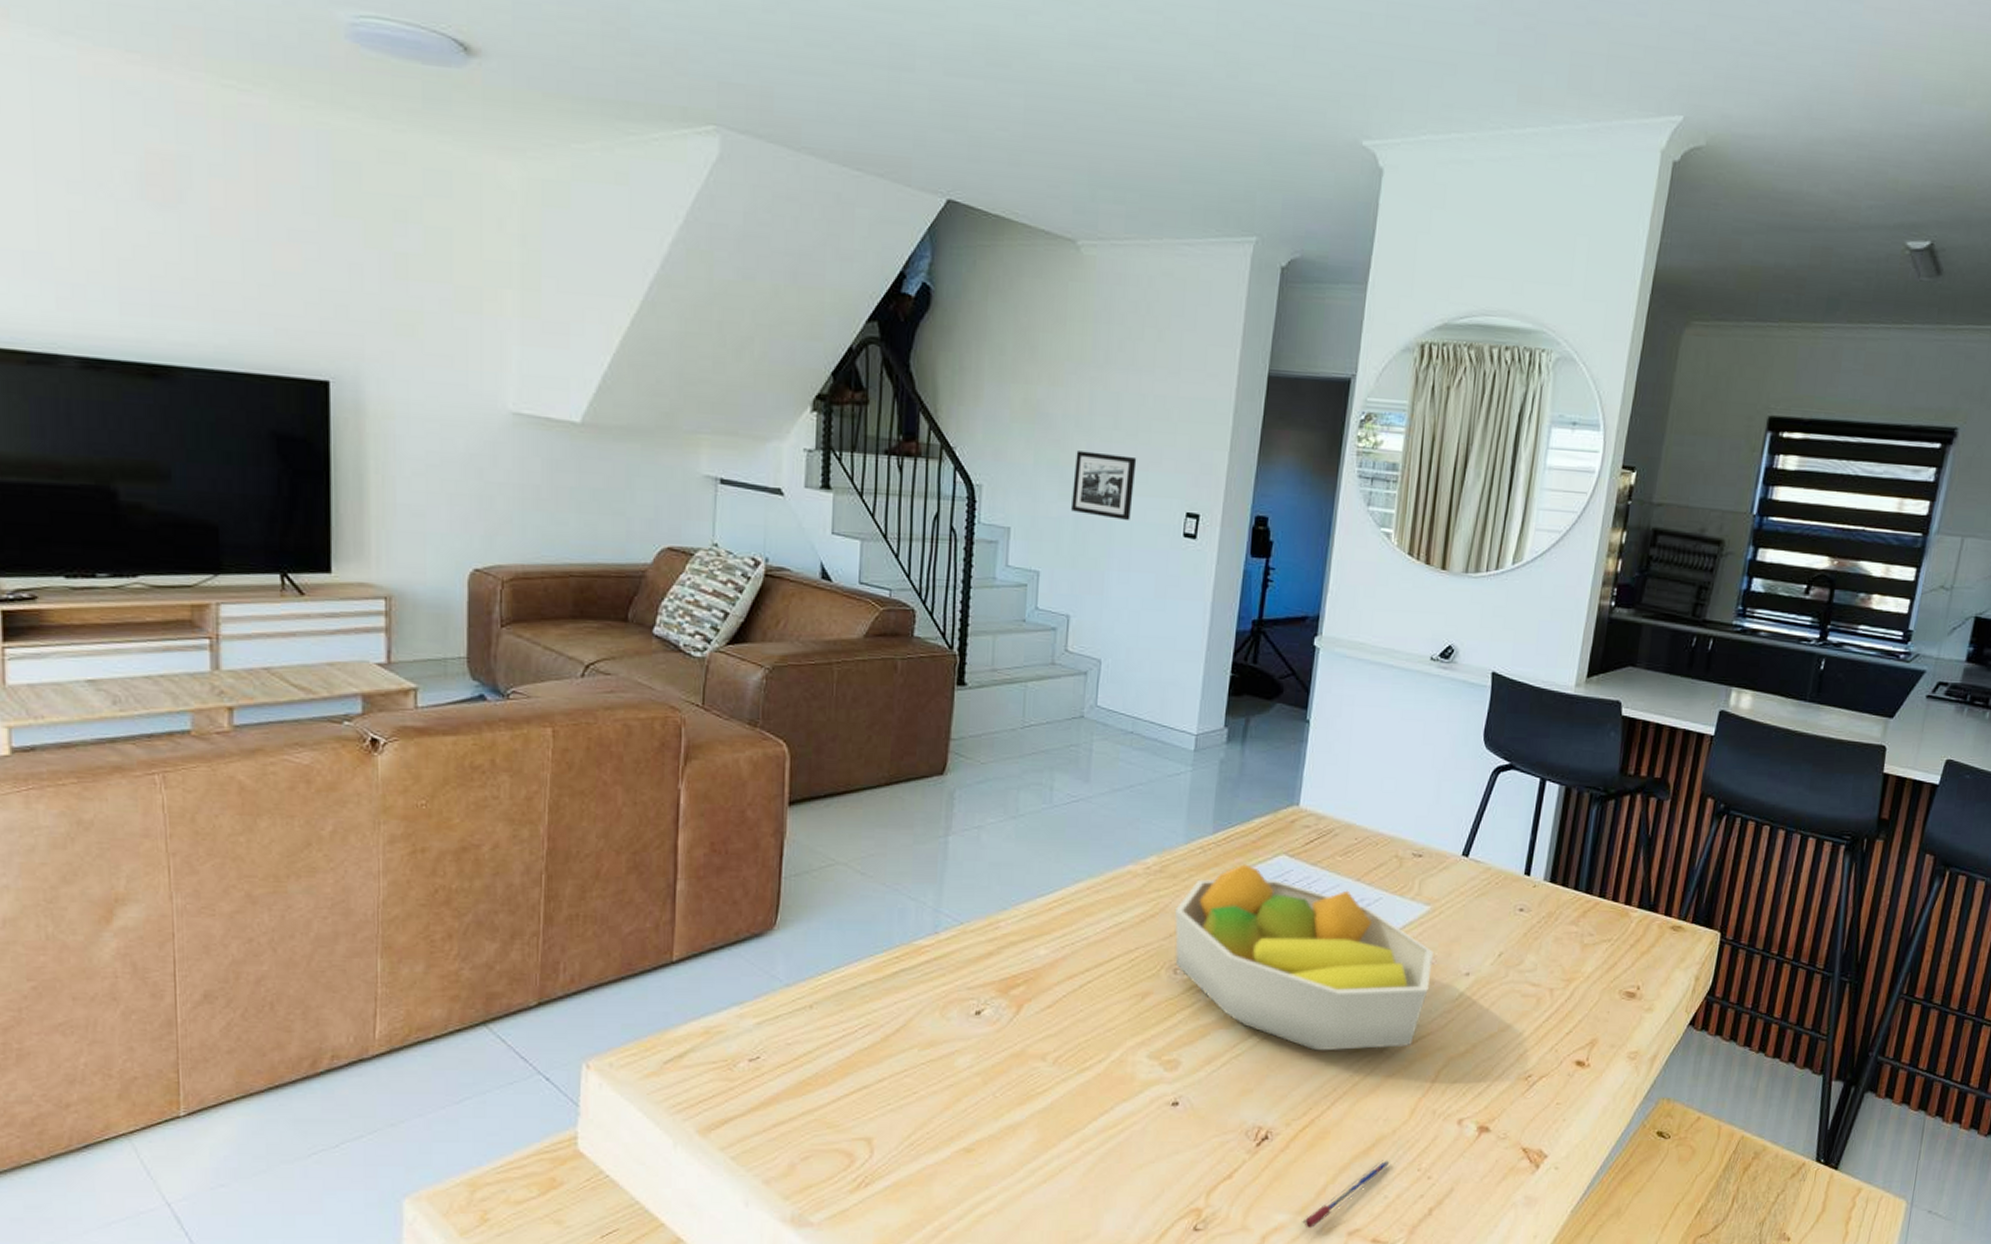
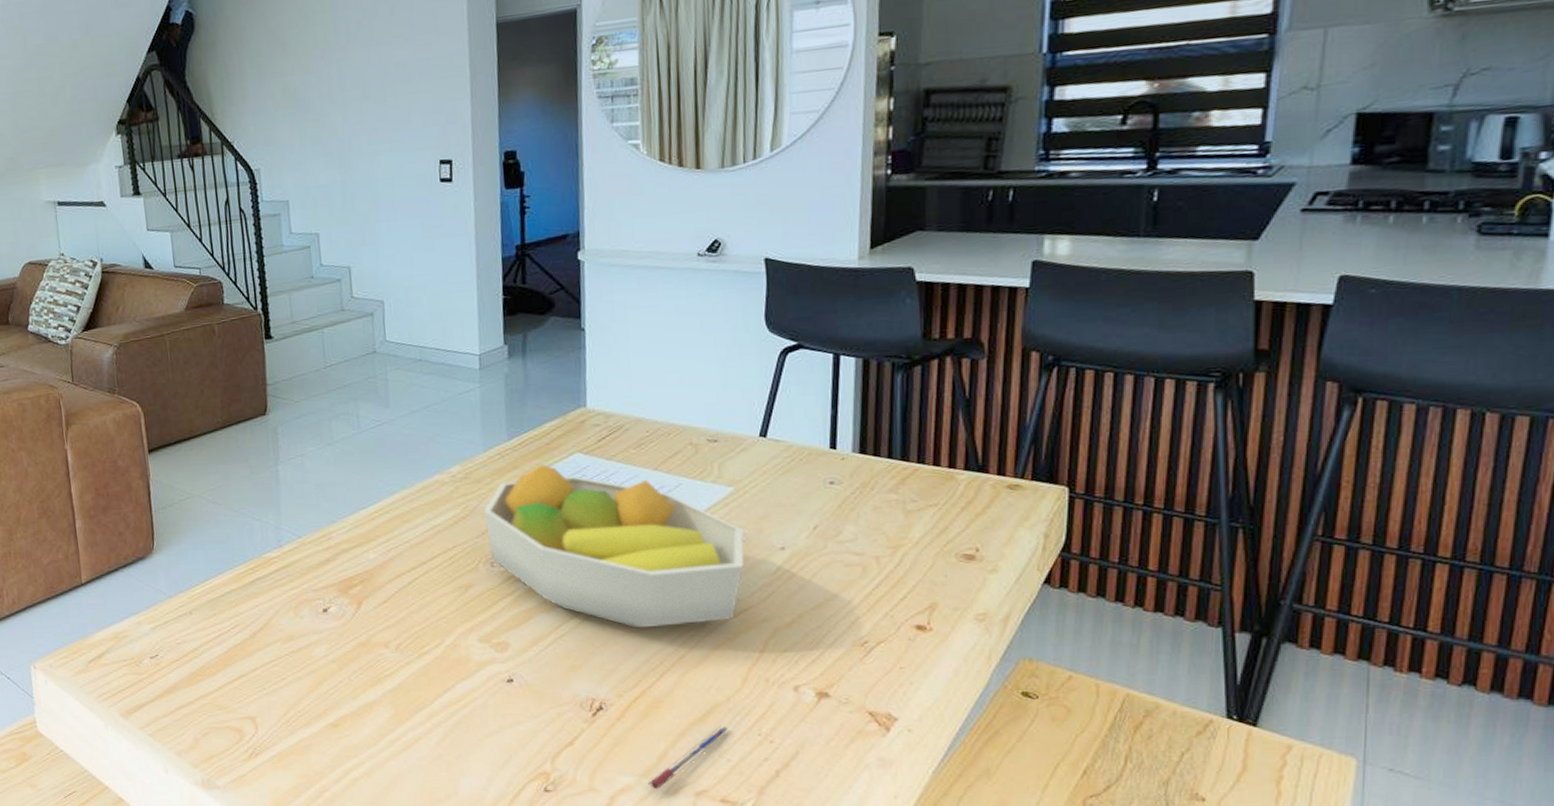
picture frame: present [1071,450,1137,521] -> none [334,120,390,178]

